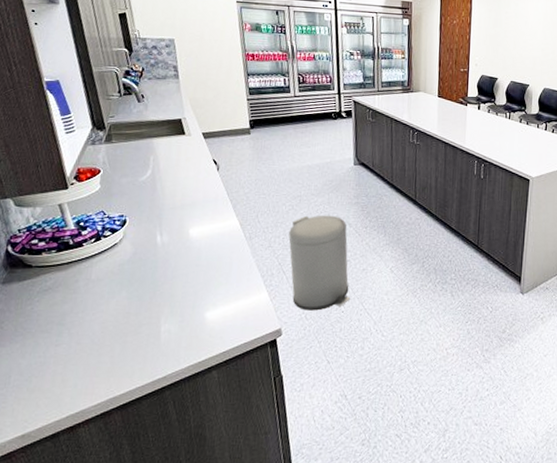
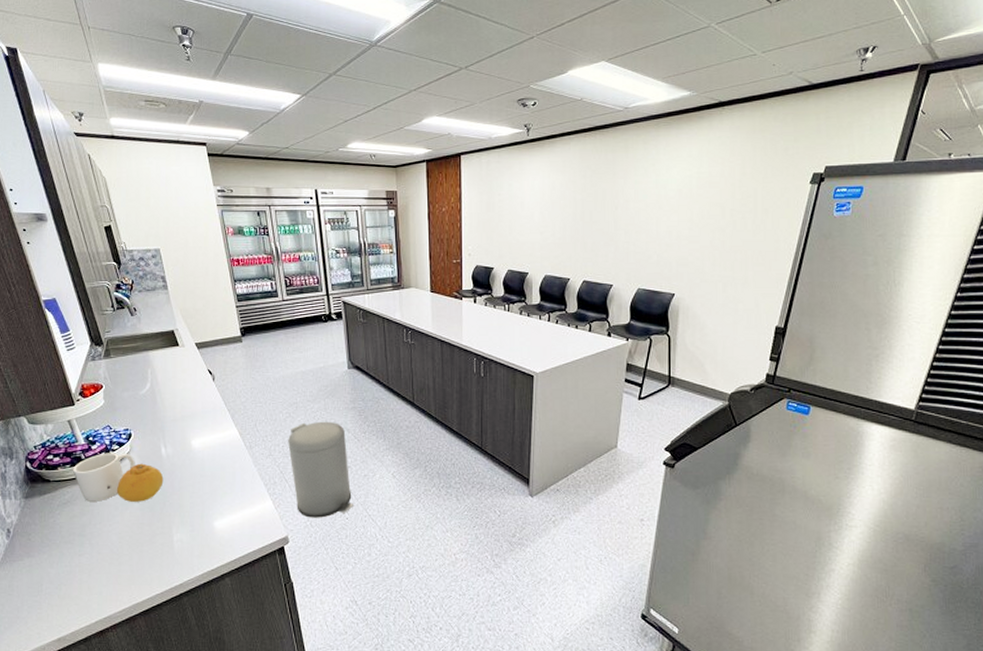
mug: none [57,239,128,289] -> present [72,453,135,502]
fruit: none [104,250,157,291] -> present [116,463,164,502]

